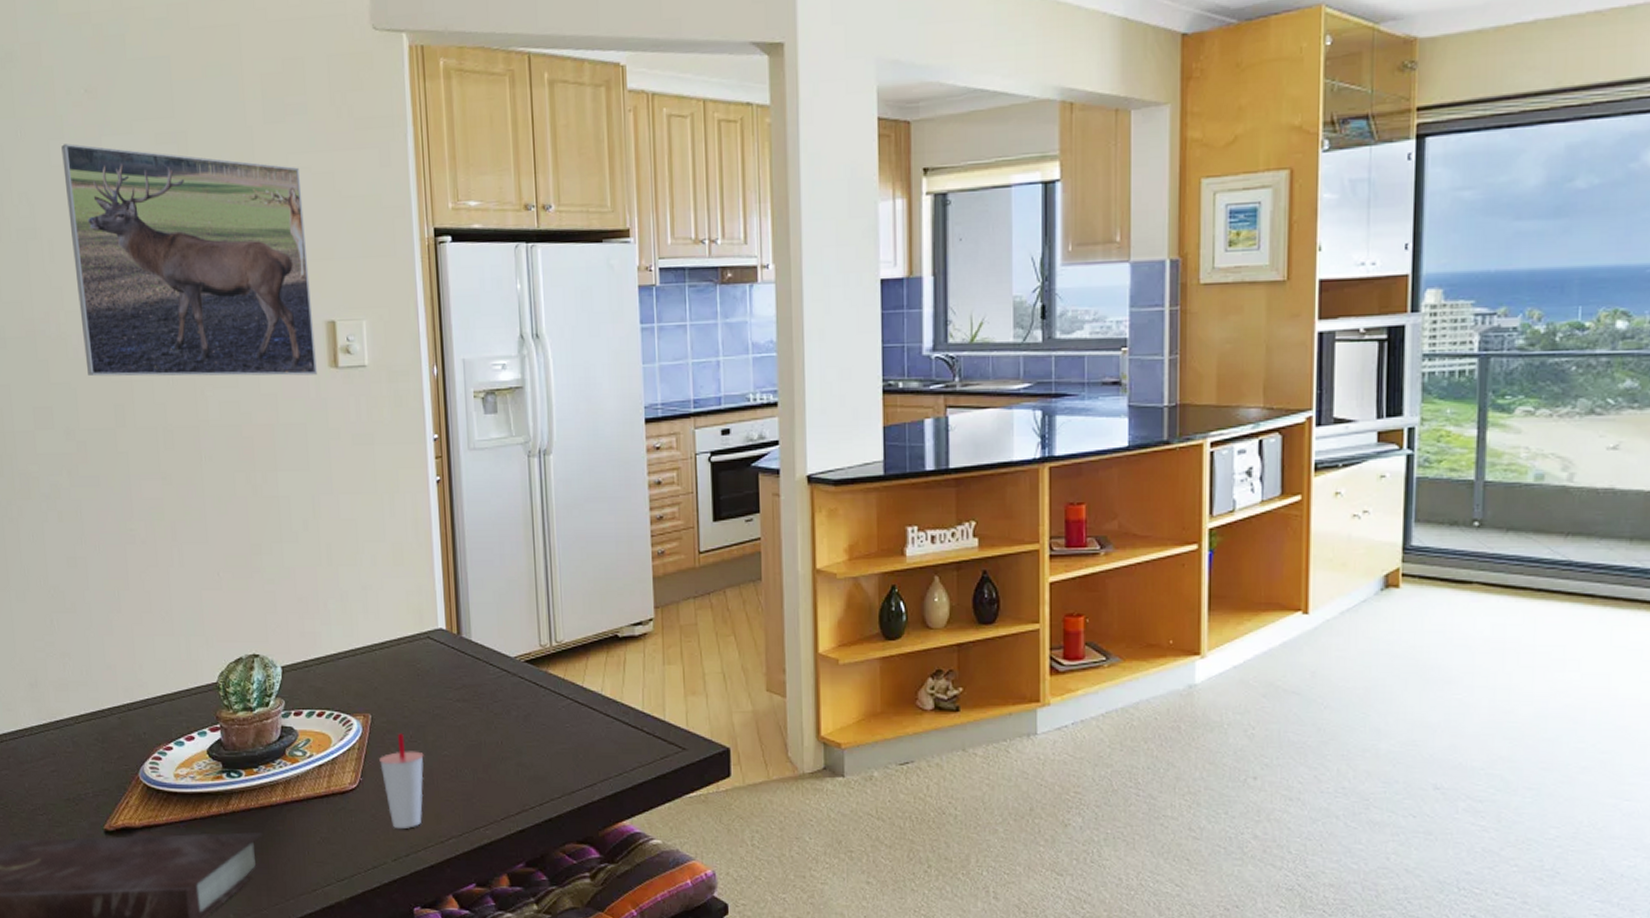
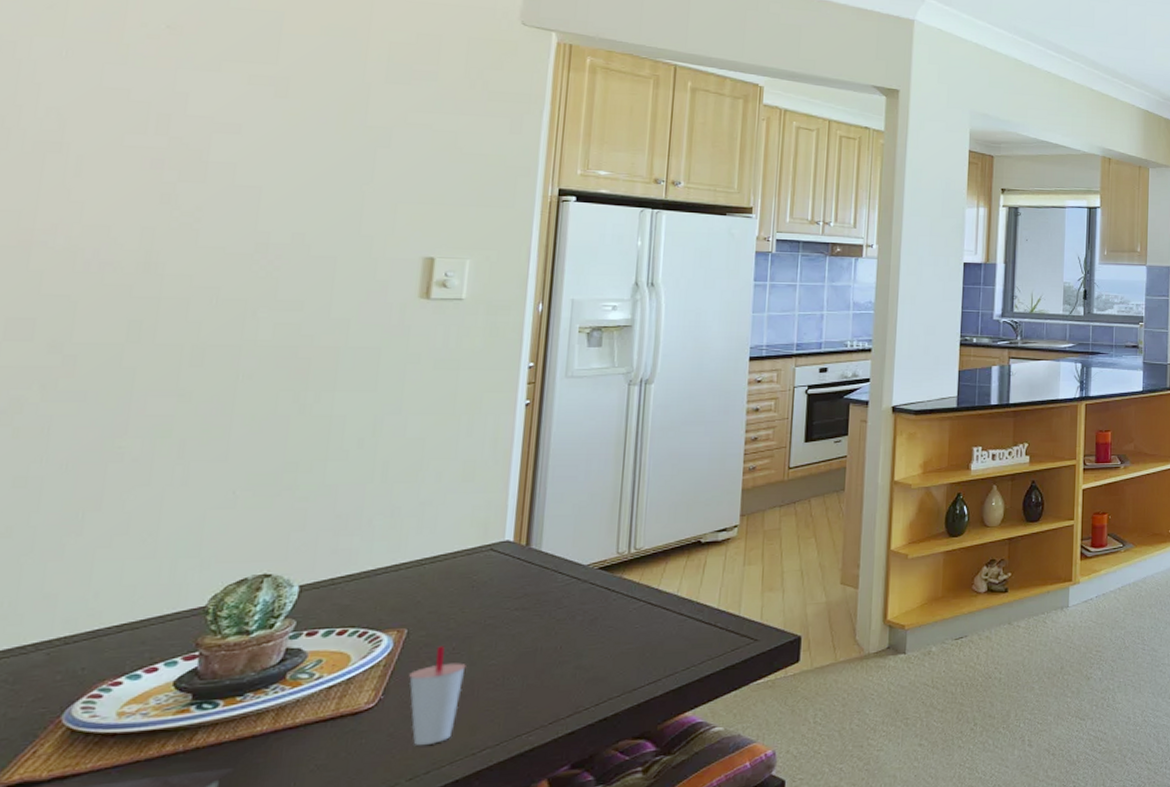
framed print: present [61,144,317,377] -> none [99,70,418,304]

